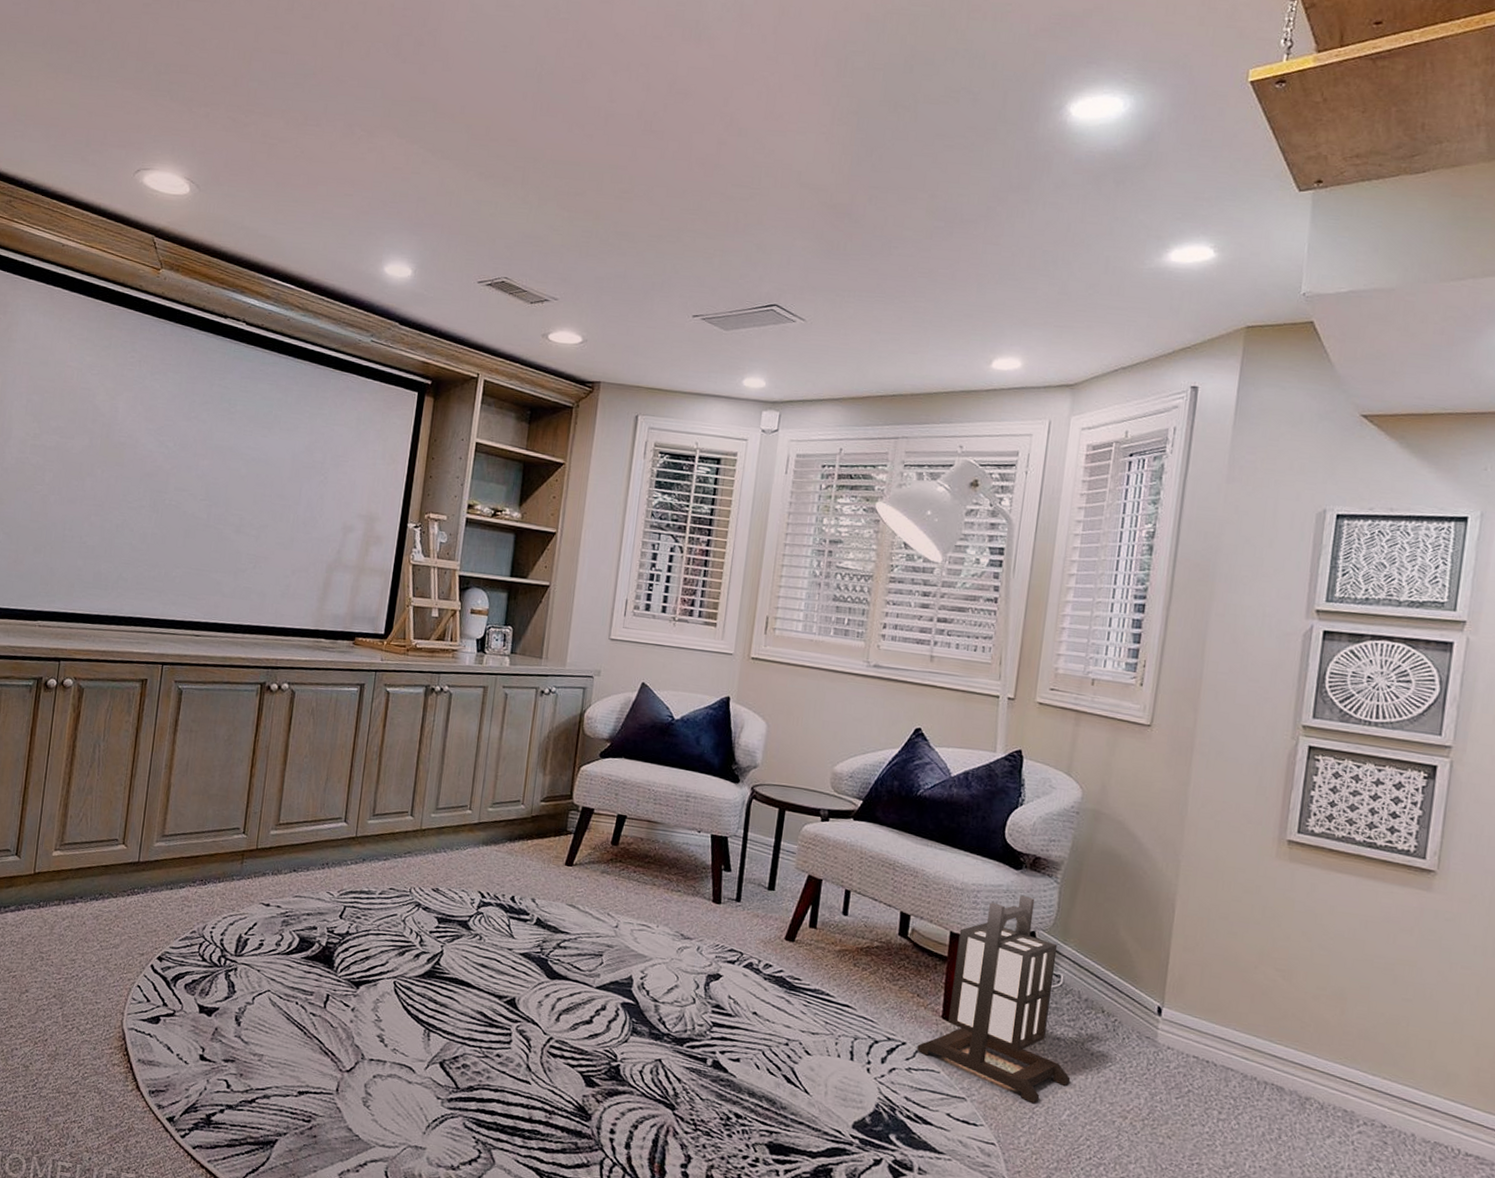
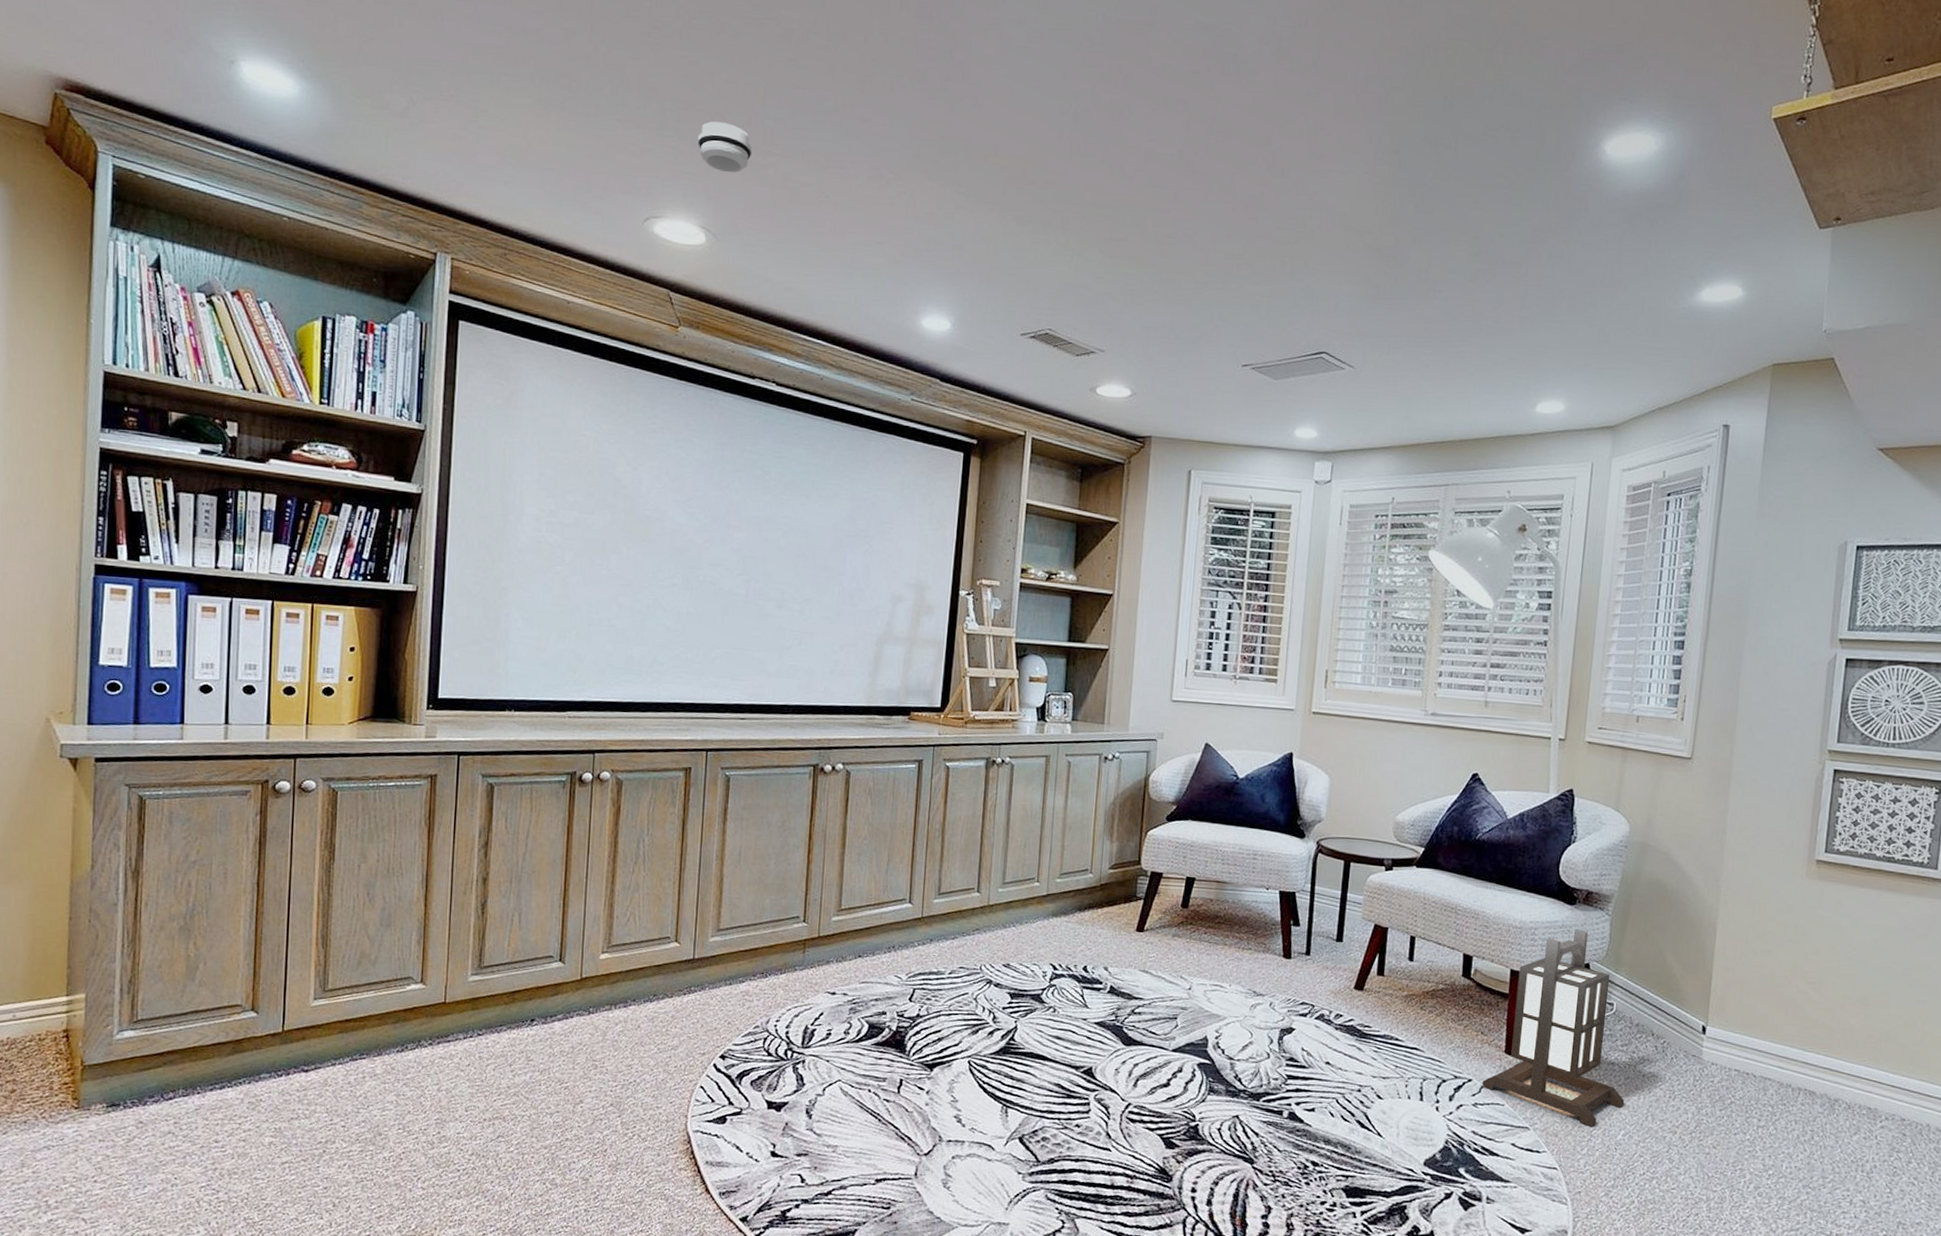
smoke detector: none [187,83,237,130] -> present [698,121,753,173]

